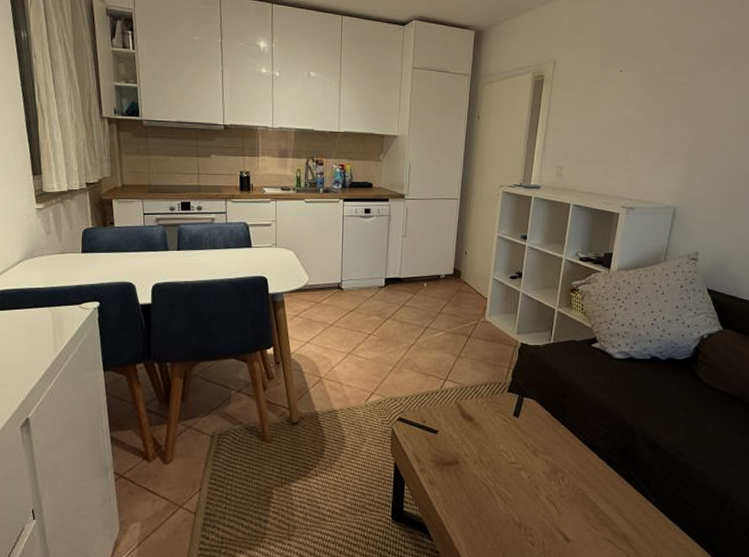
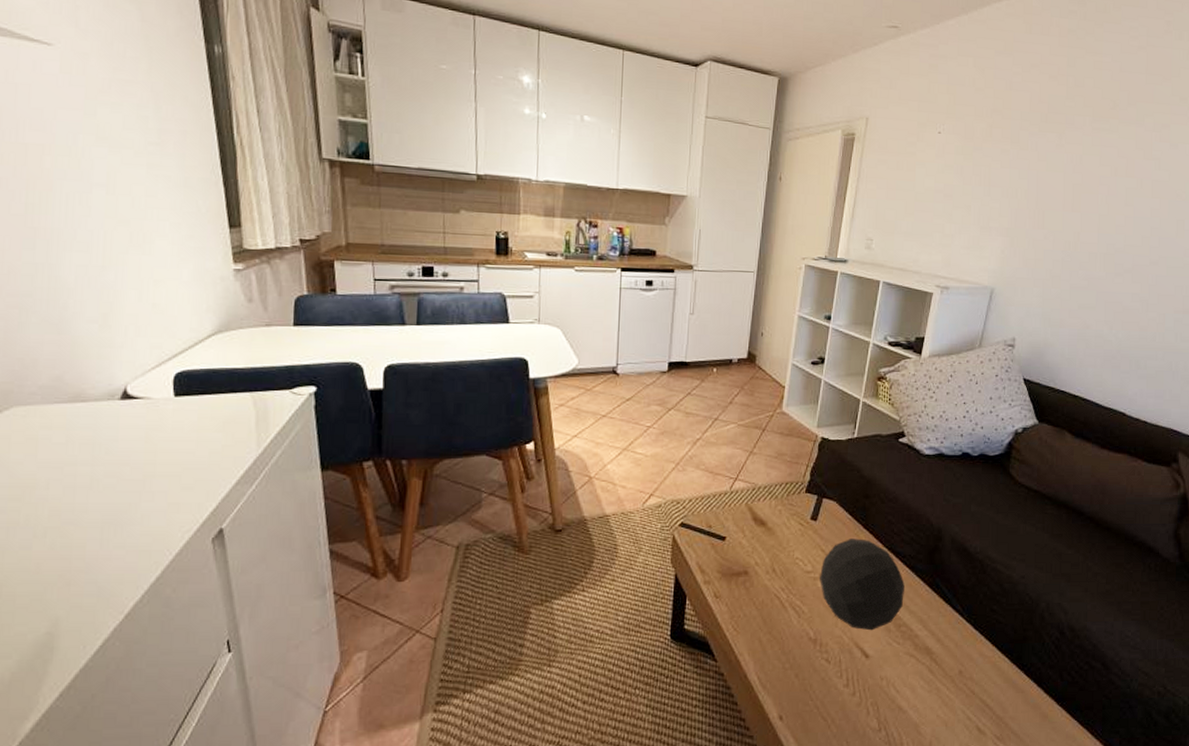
decorative orb: none [523,434,601,517] -> present [820,538,905,631]

